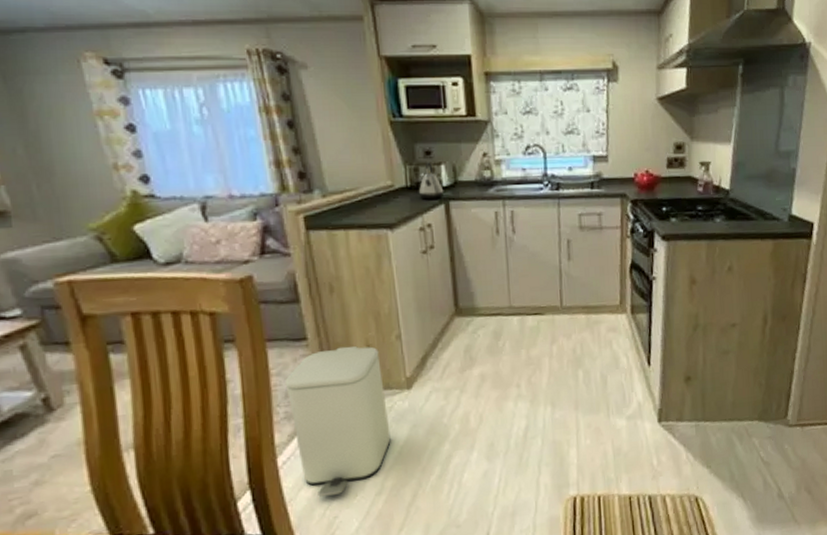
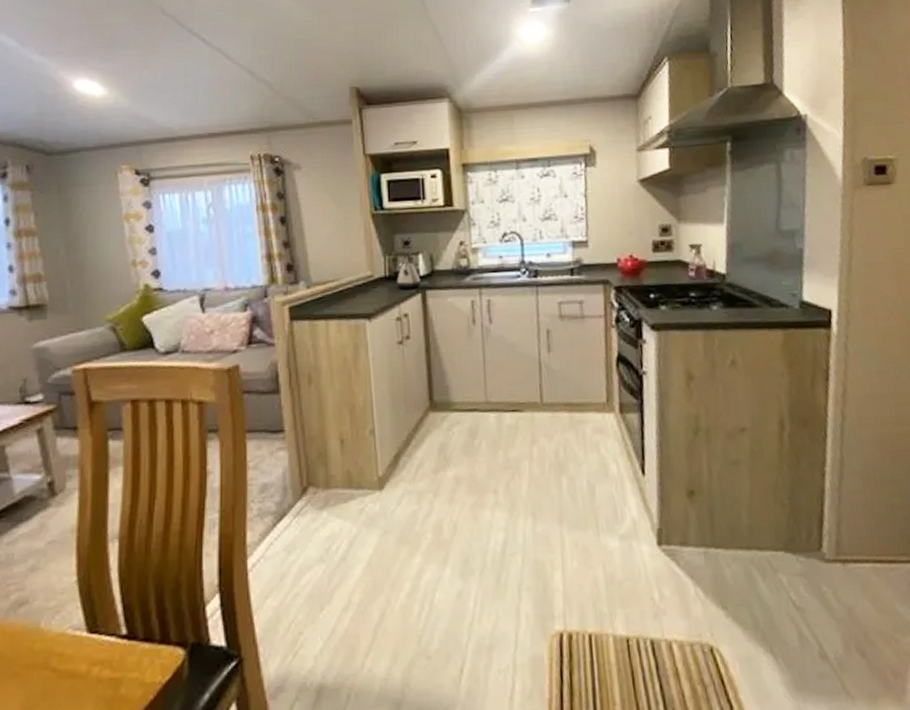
pedal bin: present [285,345,391,497] -> none [261,440,360,607]

